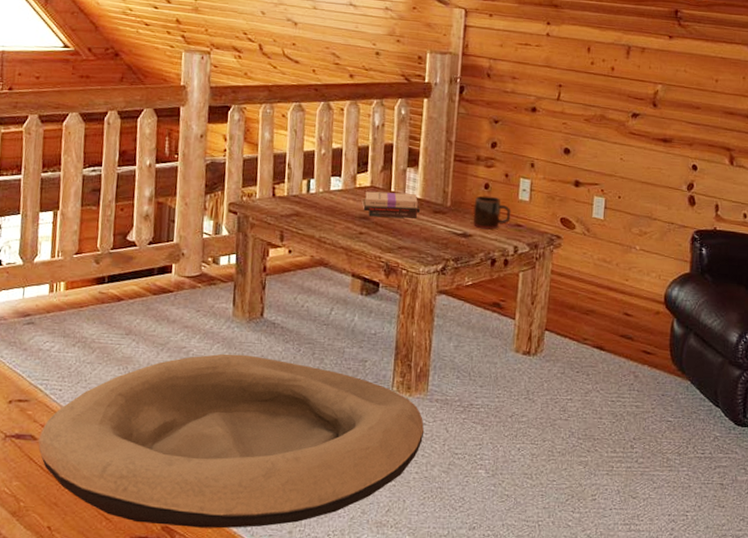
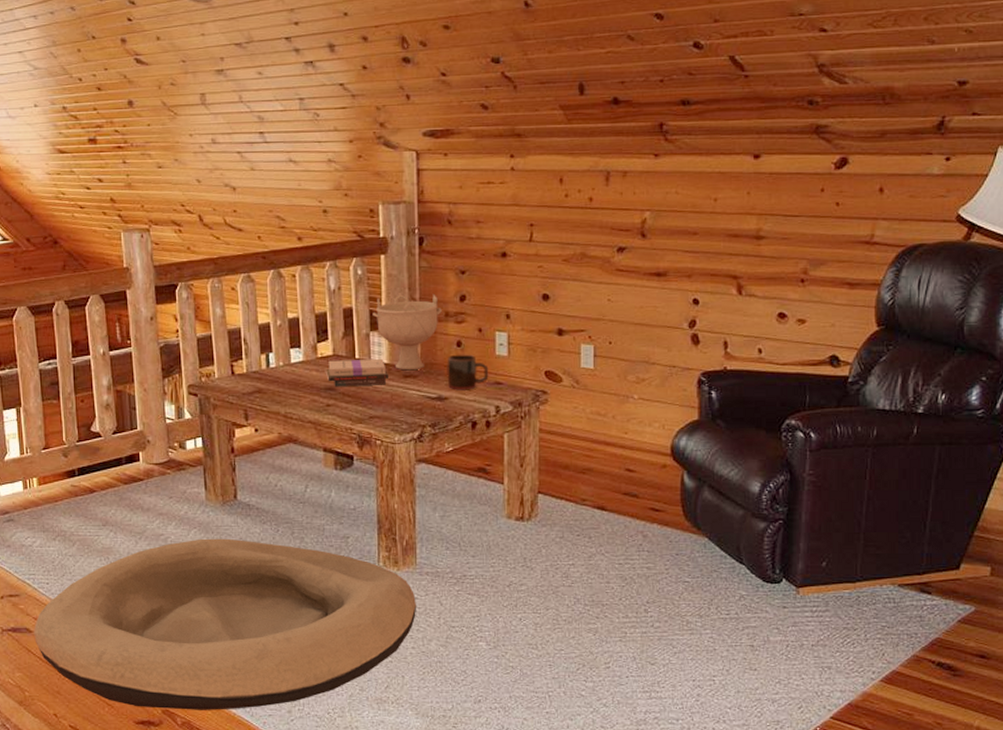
decorative bowl: none [411,133,474,207] -> present [373,292,442,371]

